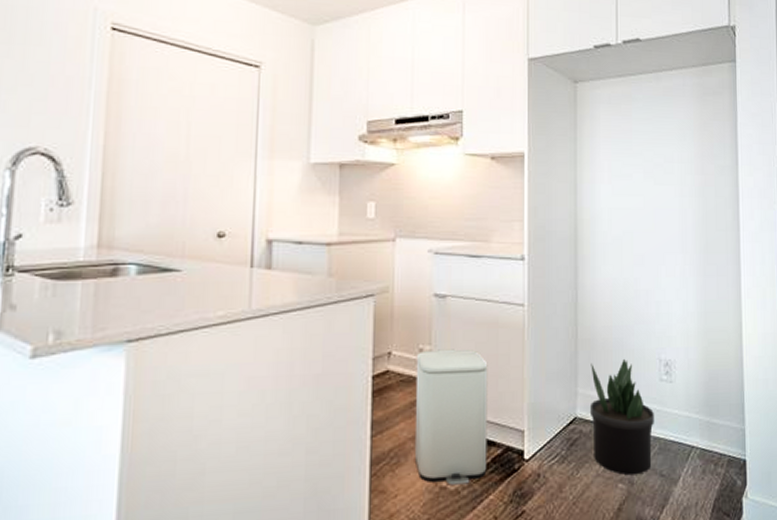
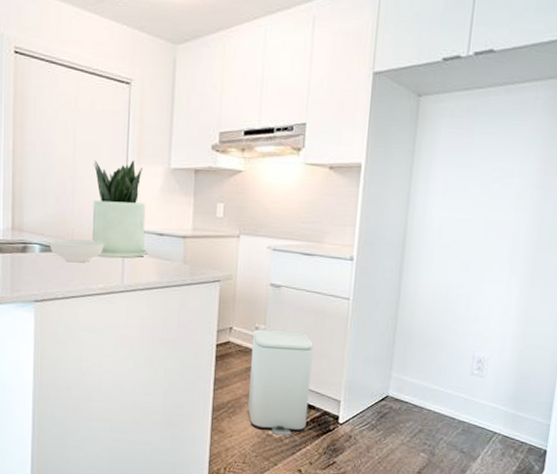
bowl: none [149,255,227,285] -> present [48,239,105,263]
planter: none [209,155,285,276] -> present [92,159,149,259]
planter: present [589,358,654,476] -> none [400,352,462,449]

